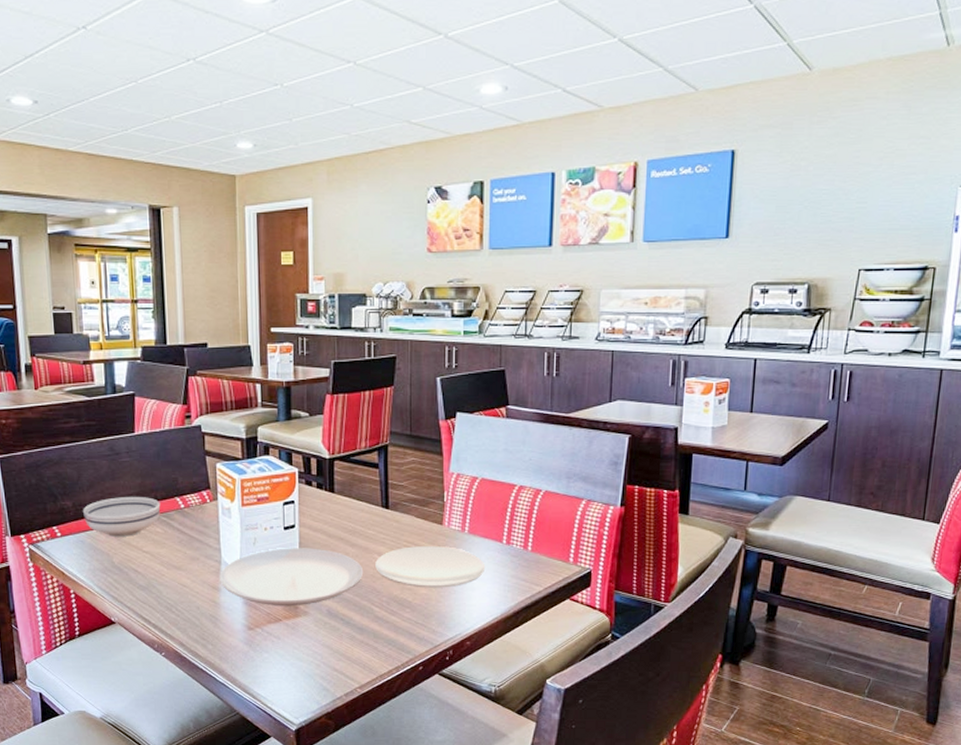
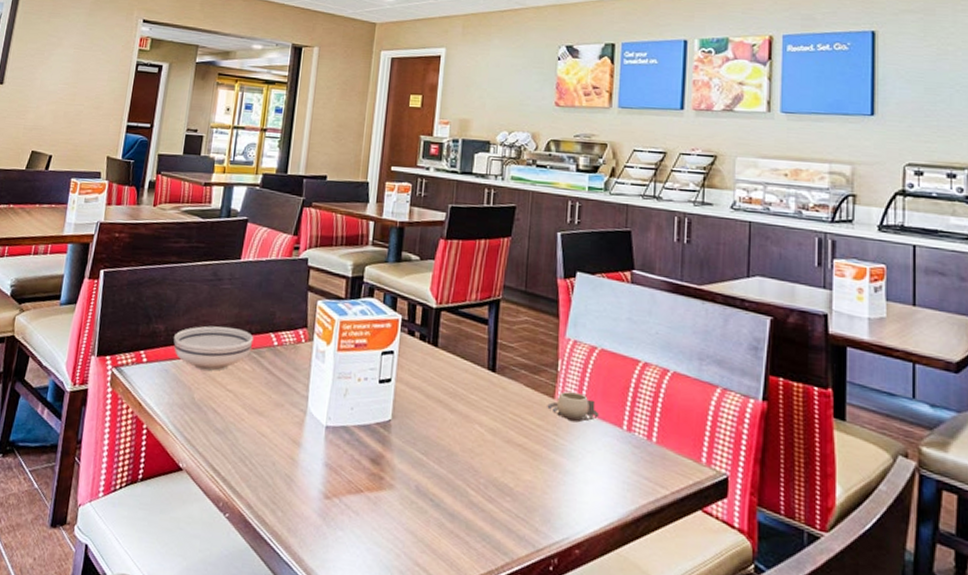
plate: present [220,548,364,605] -> none [302,404,462,477]
plate: present [375,546,486,588] -> none [475,419,602,477]
cup: none [436,518,482,542] -> present [547,391,600,423]

